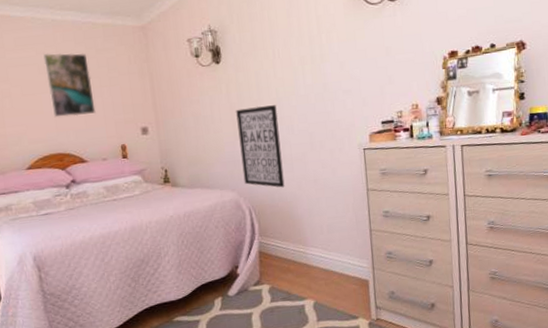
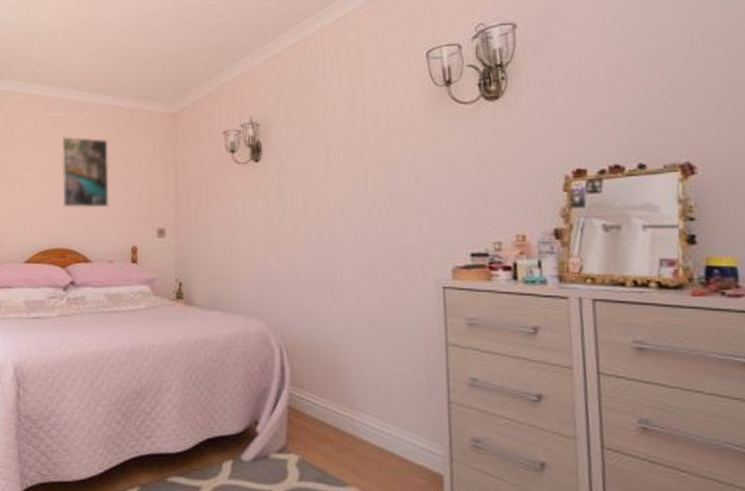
wall art: present [236,105,285,188] -> none [274,218,330,325]

